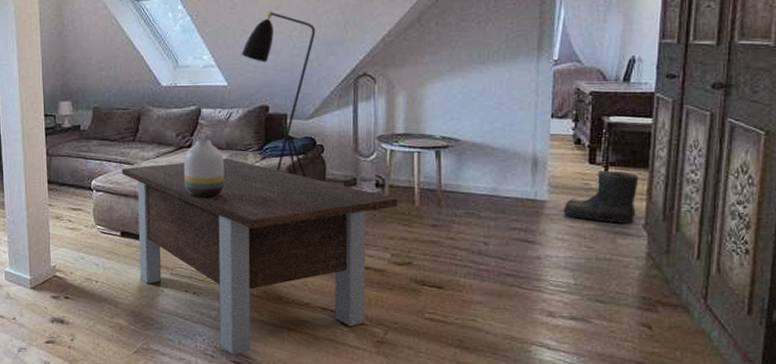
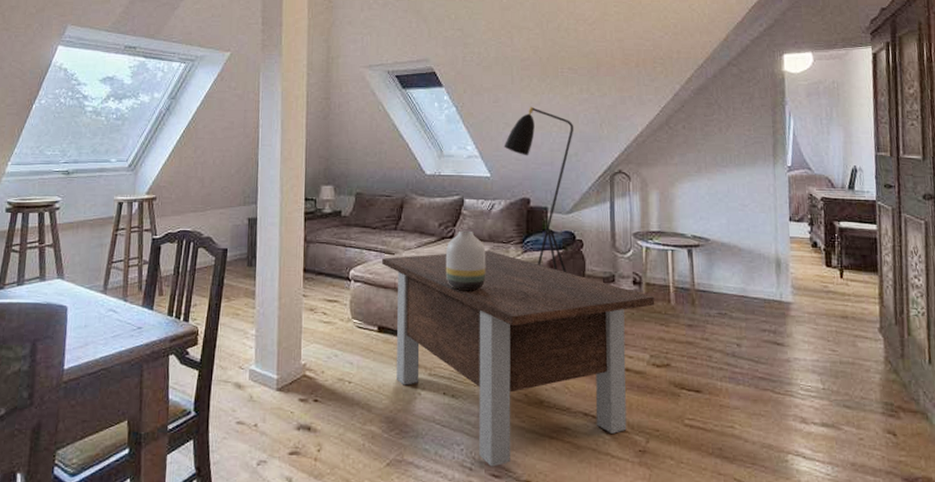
boots: present [563,170,639,224] -> none [806,274,871,327]

